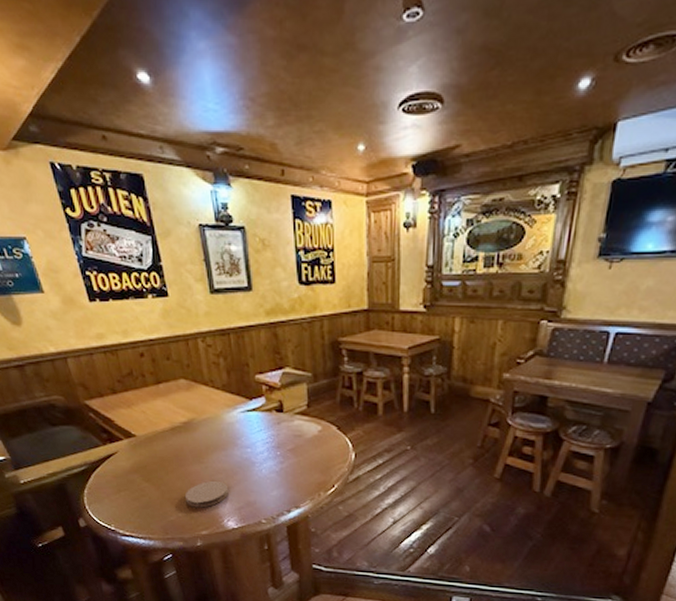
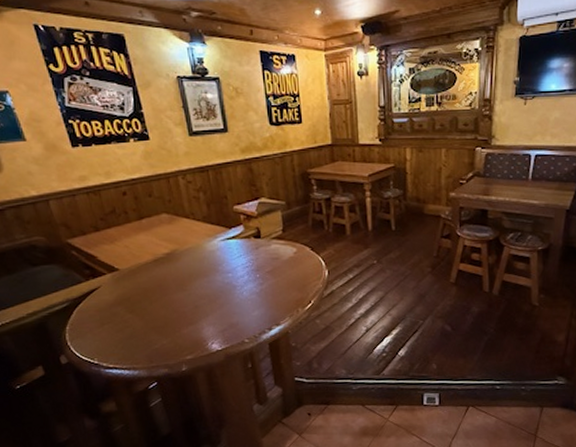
coaster: present [185,480,229,508] -> none [170,306,212,334]

